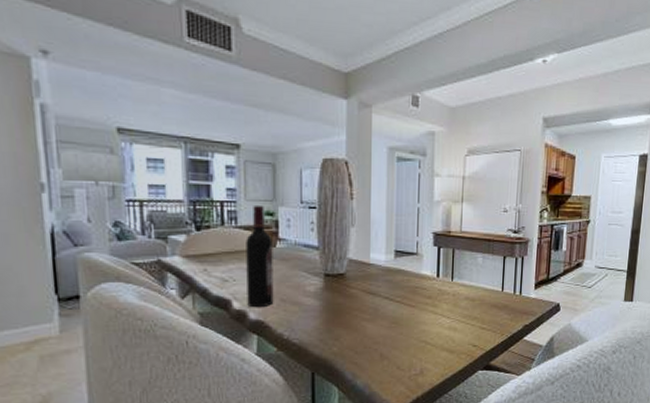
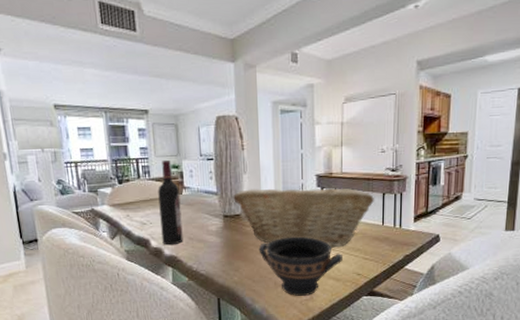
fruit basket: none [336,244,494,316] -> present [232,186,374,248]
bowl: none [364,301,458,370] -> present [258,236,342,296]

